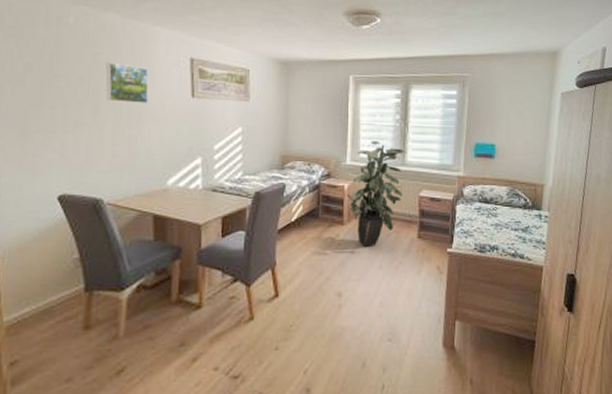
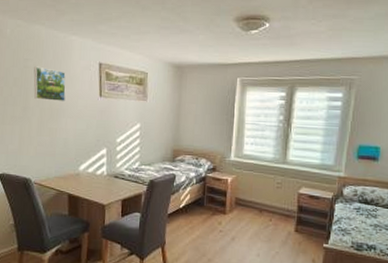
indoor plant: present [346,140,407,248] -> none [229,139,289,236]

